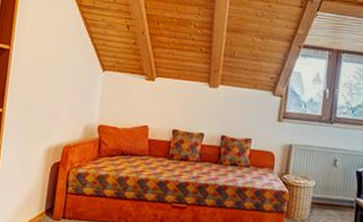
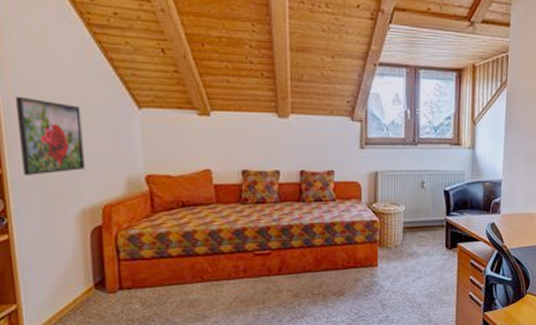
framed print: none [16,56,63,116] -> present [14,96,85,175]

